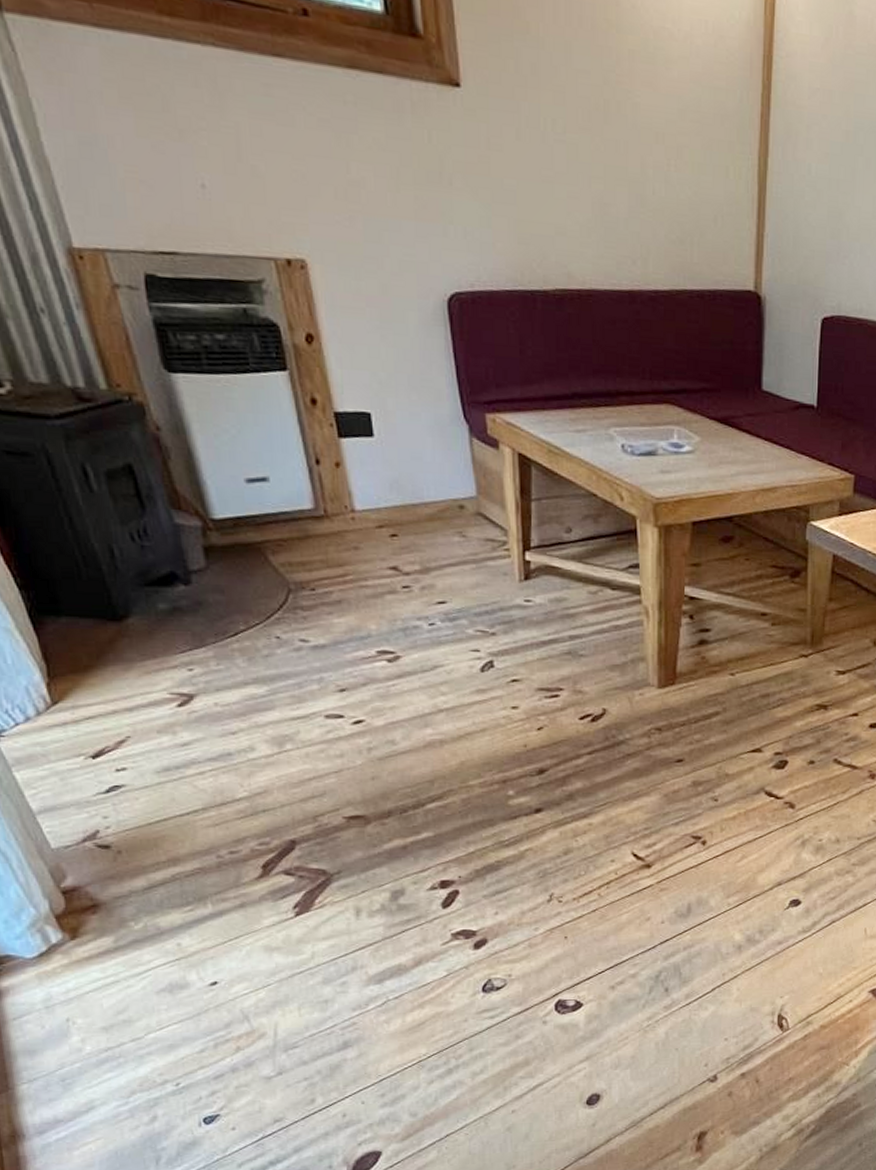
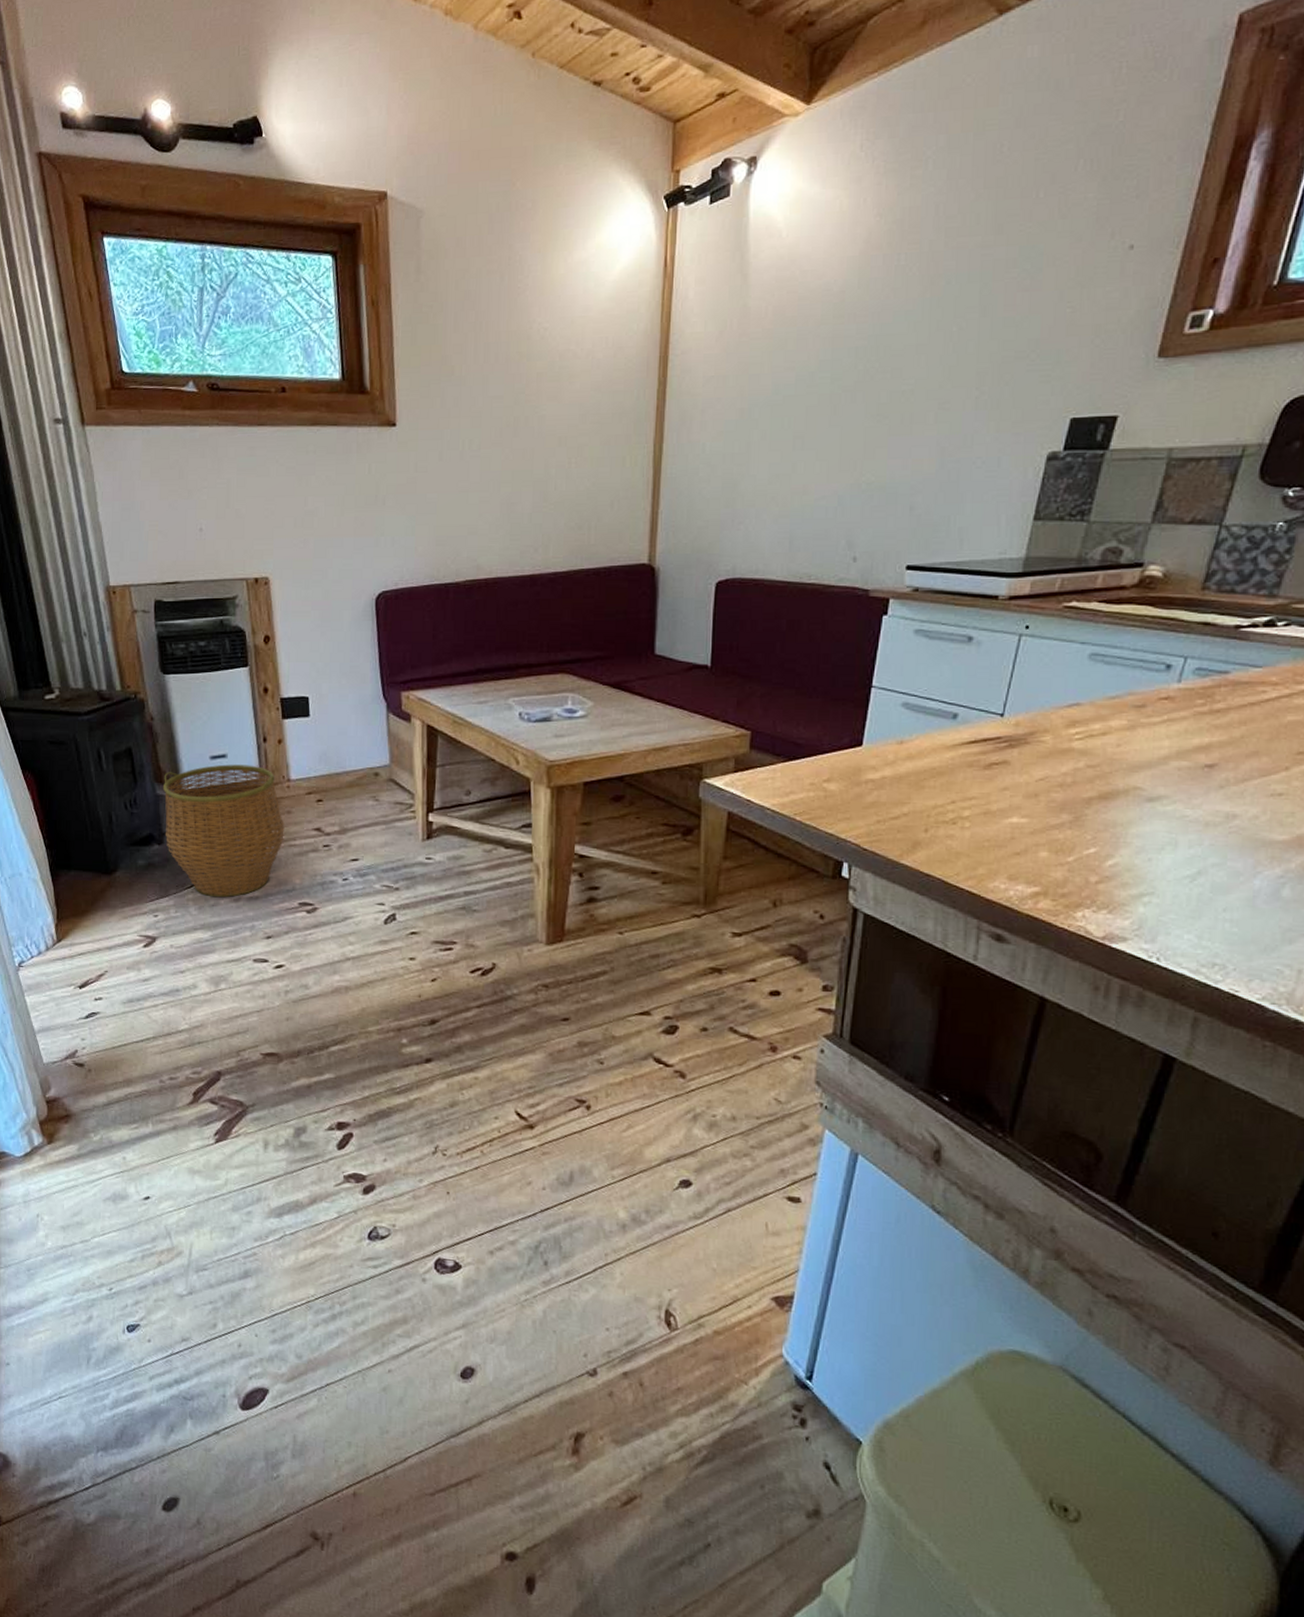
basket: none [182,489,353,647] -> present [162,764,285,898]

